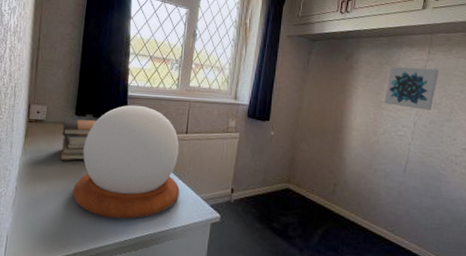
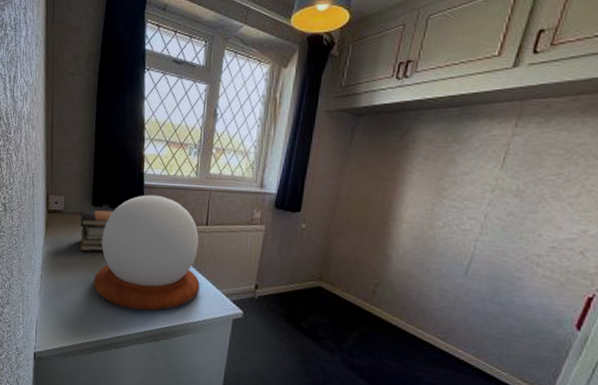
wall art: present [385,66,440,111] -> none [447,144,529,200]

